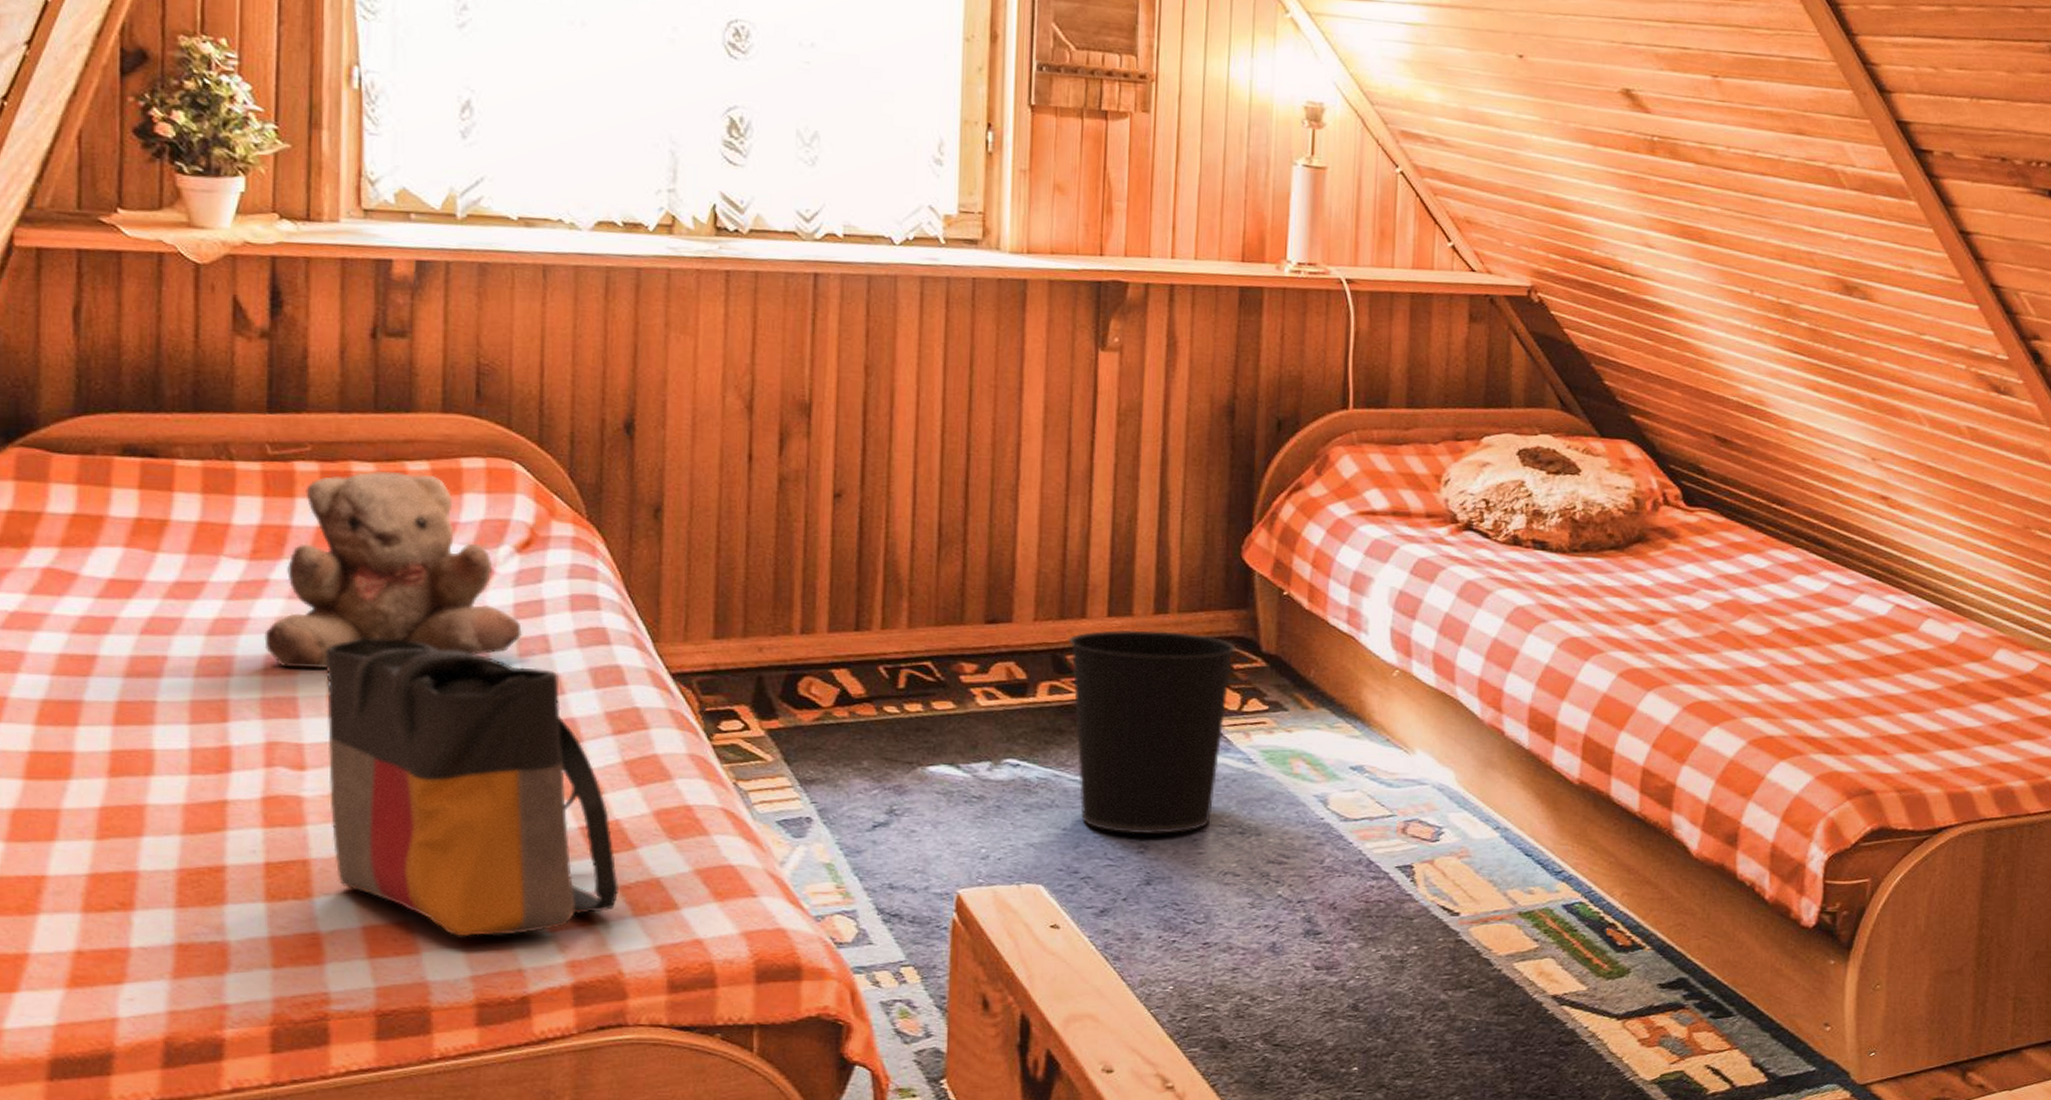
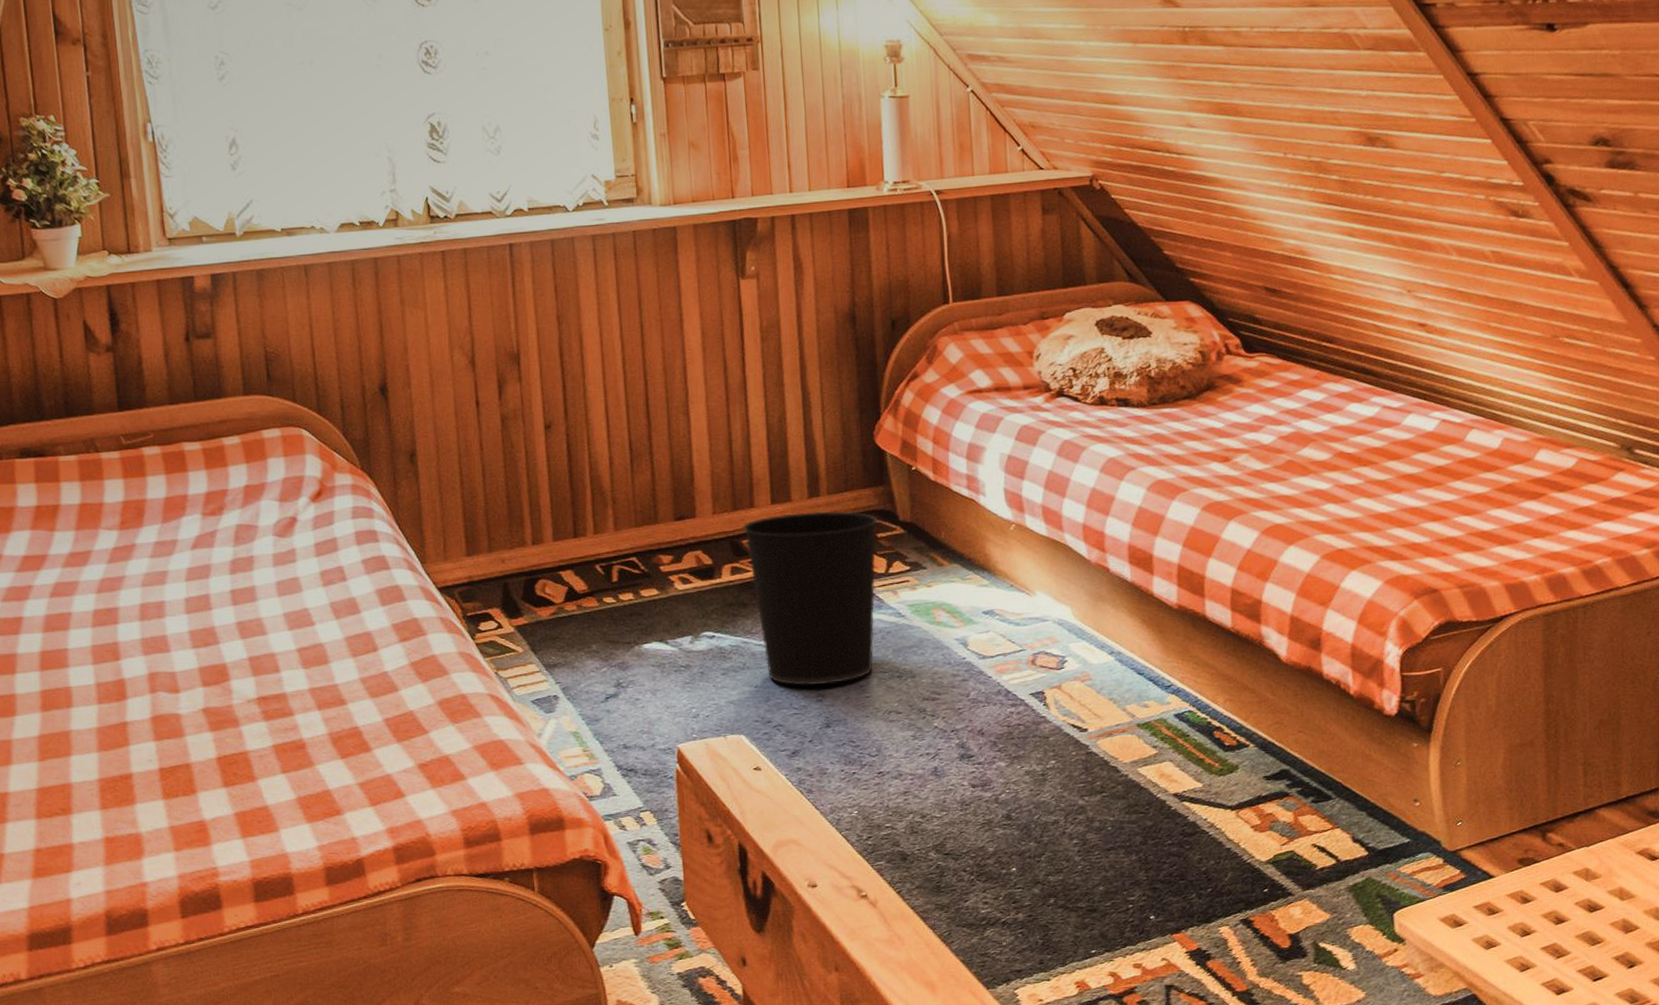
teddy bear: present [264,471,522,669] -> none [137,447,323,613]
tote bag: present [324,637,619,937] -> none [182,582,419,816]

